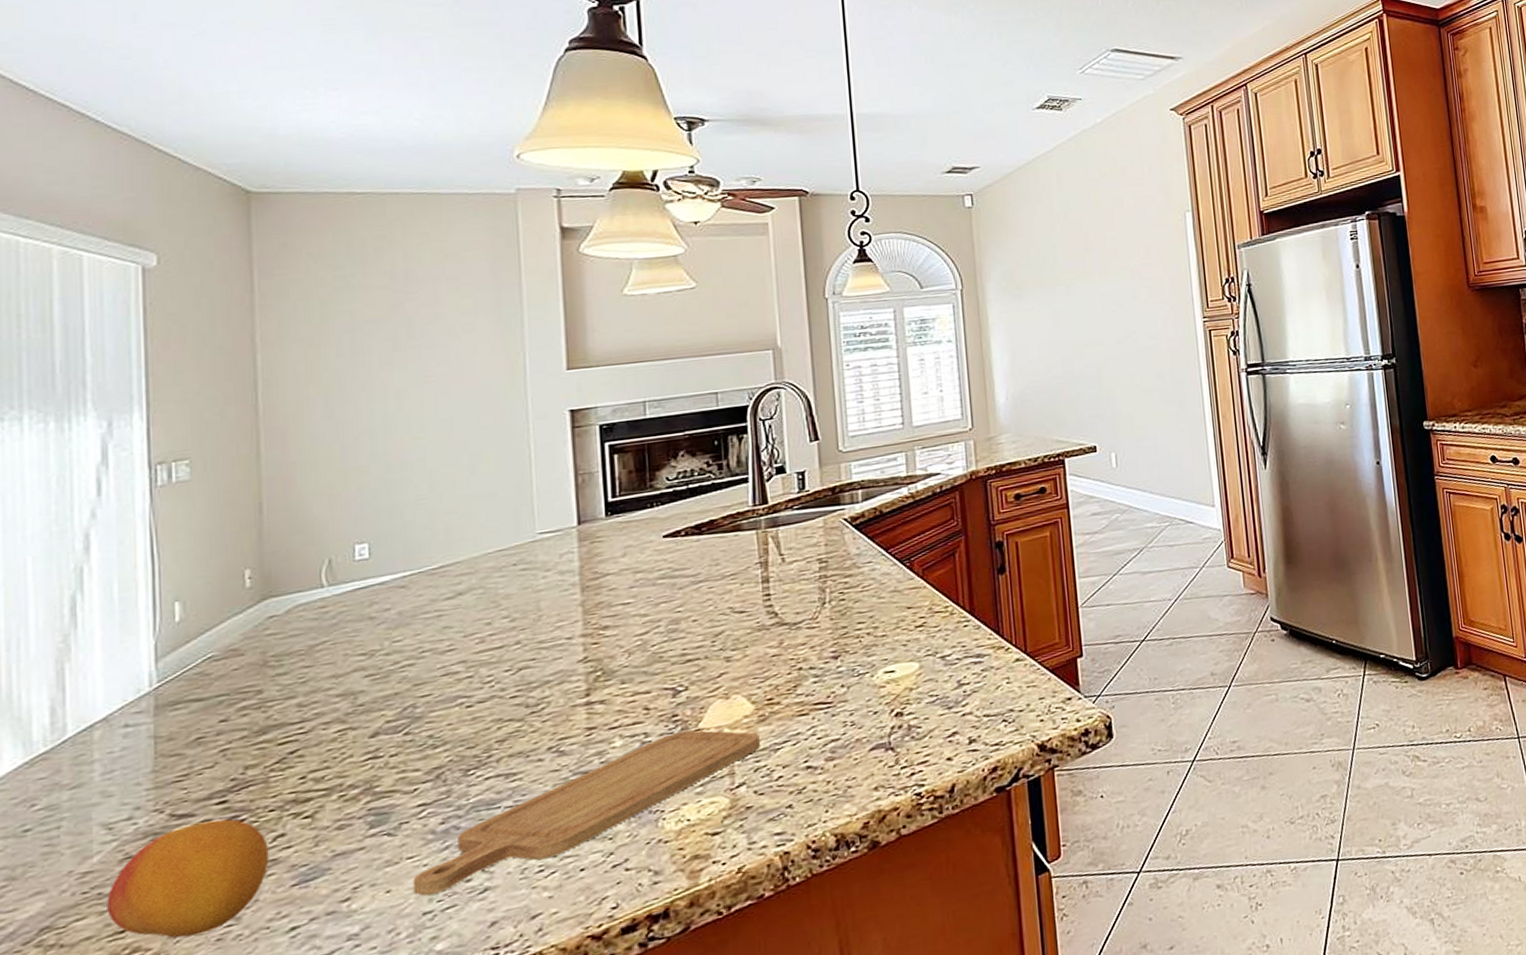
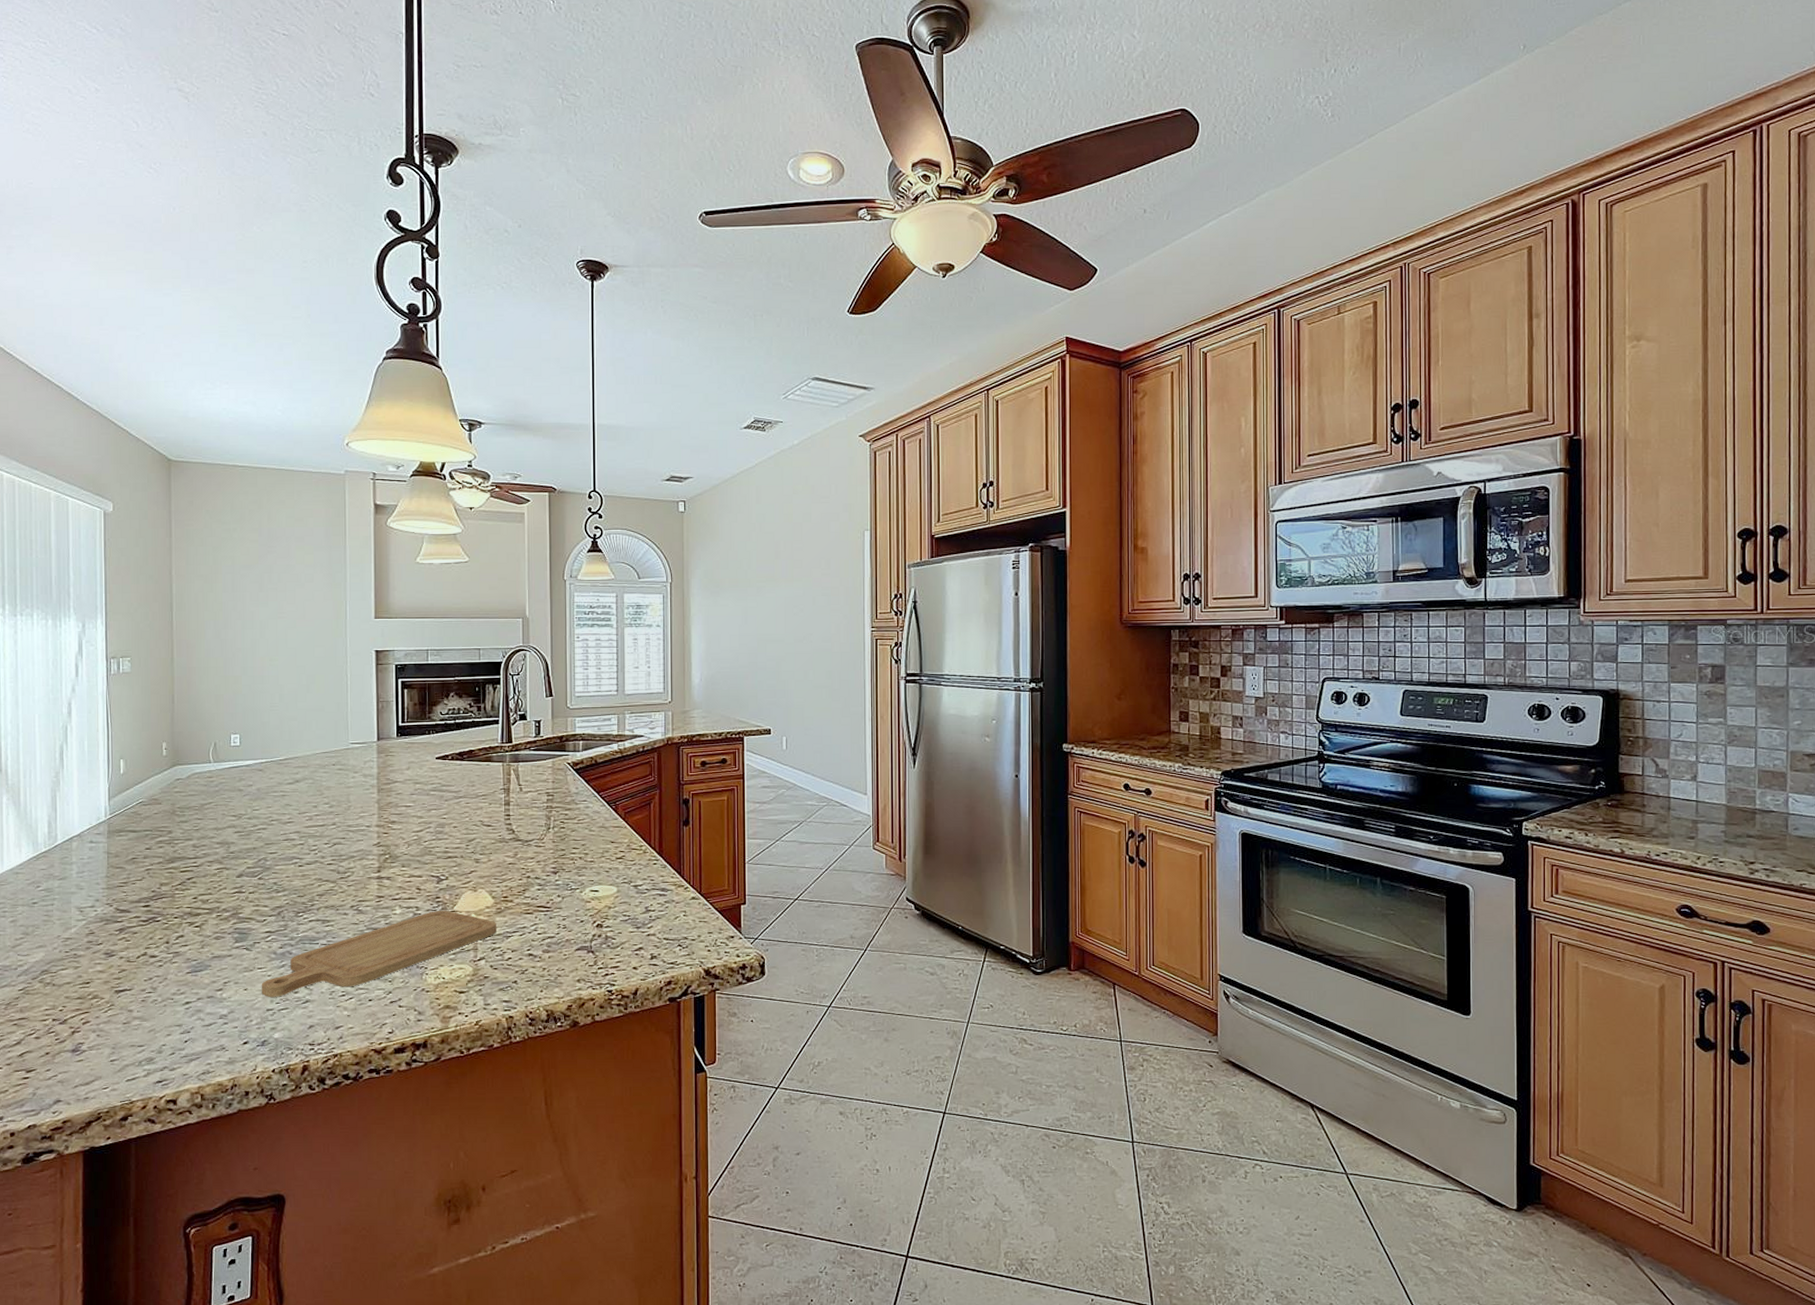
fruit: present [107,819,269,938] -> none [79,918,174,995]

